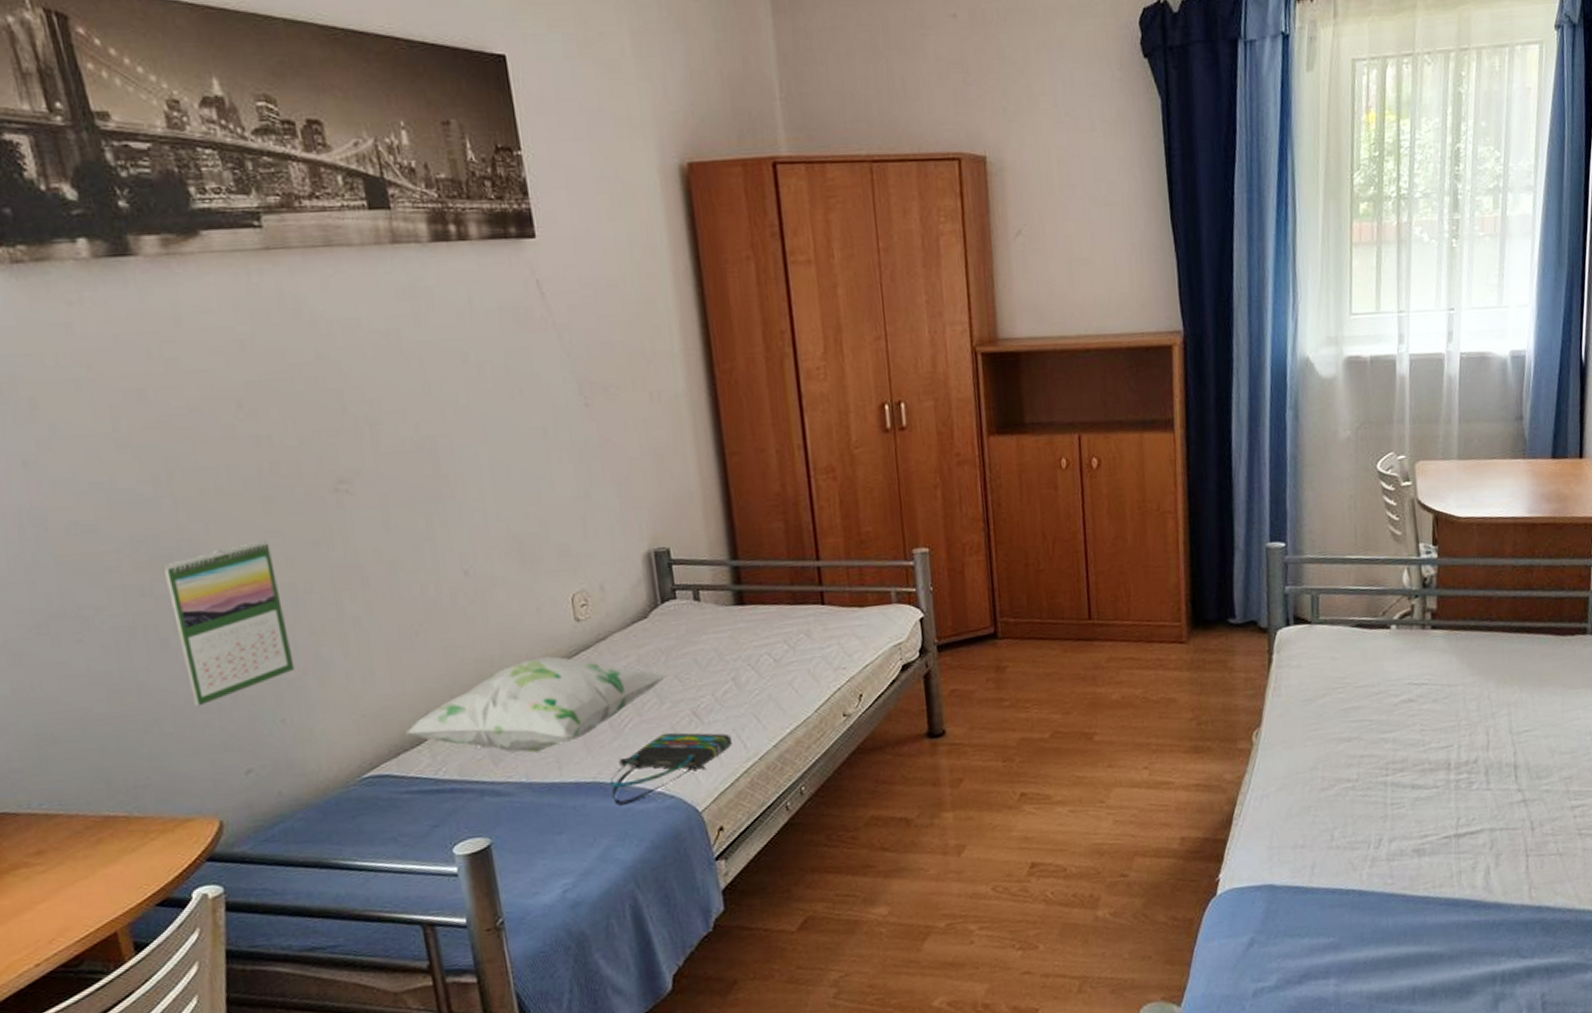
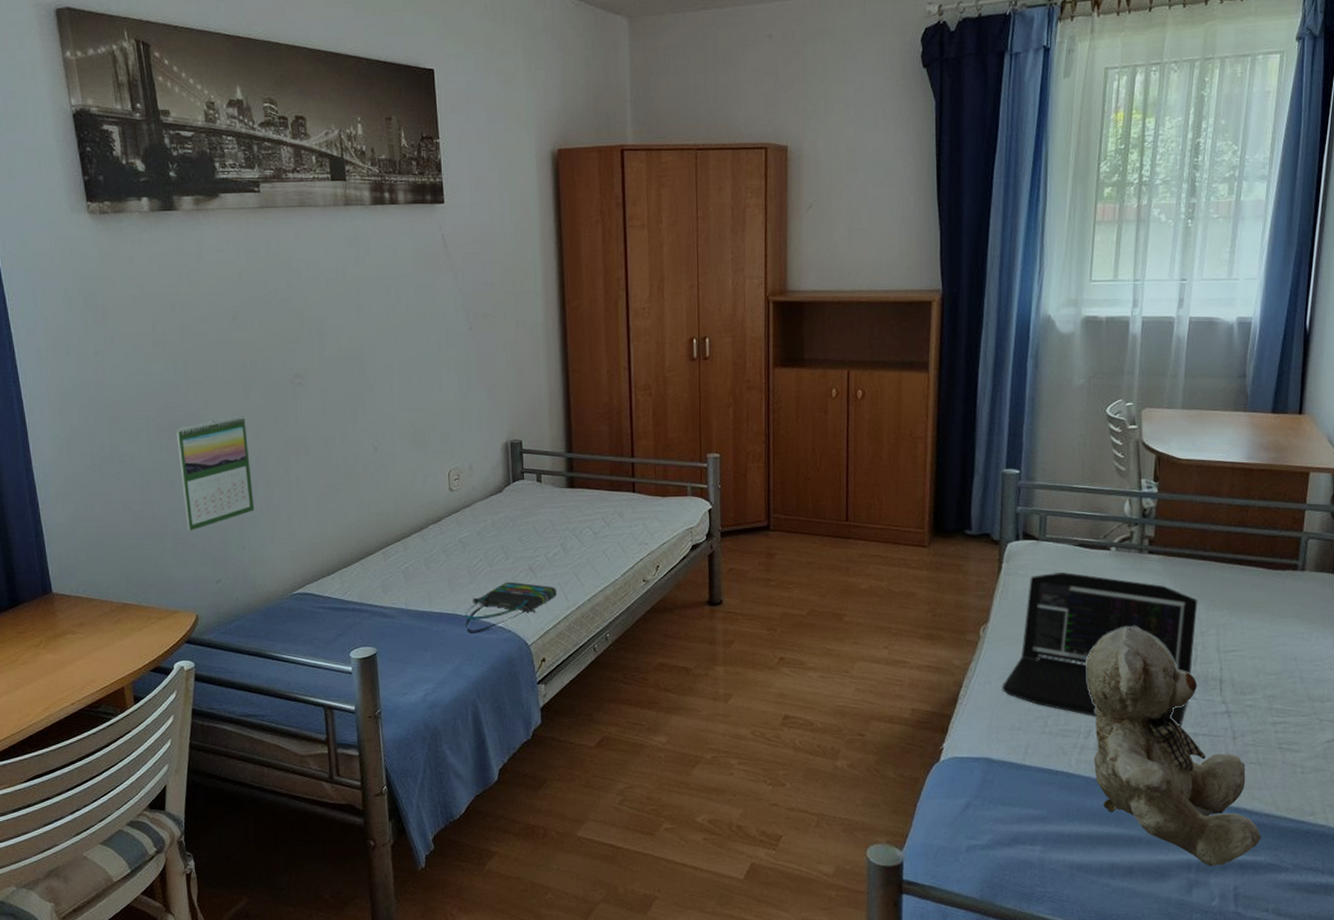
decorative pillow: present [405,656,669,753] -> none [324,516,514,587]
laptop: none [1281,658,1487,823] -> present [1002,571,1198,727]
teddy bear: none [1371,714,1566,976] -> present [1086,626,1262,866]

